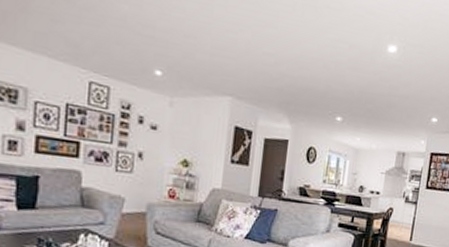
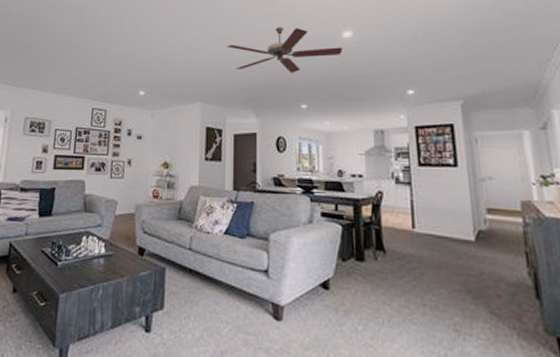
ceiling fan: none [266,24,385,81] -> present [226,27,343,73]

